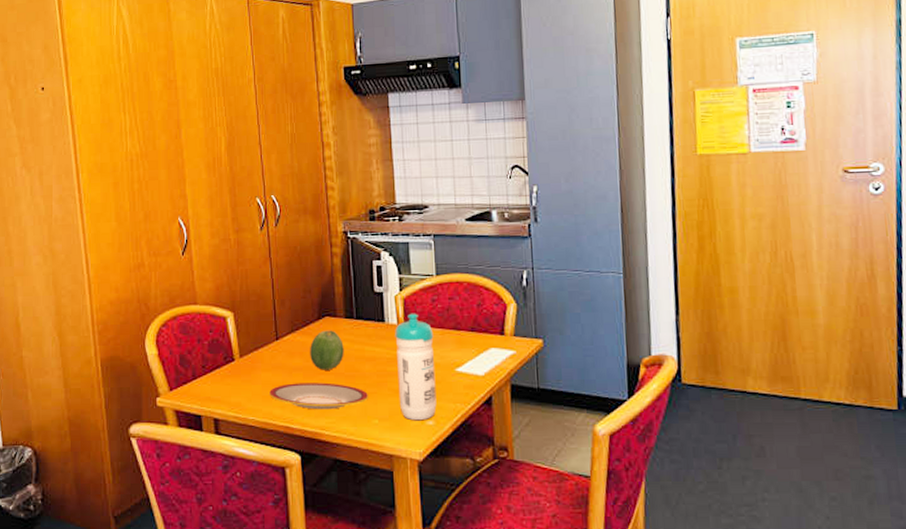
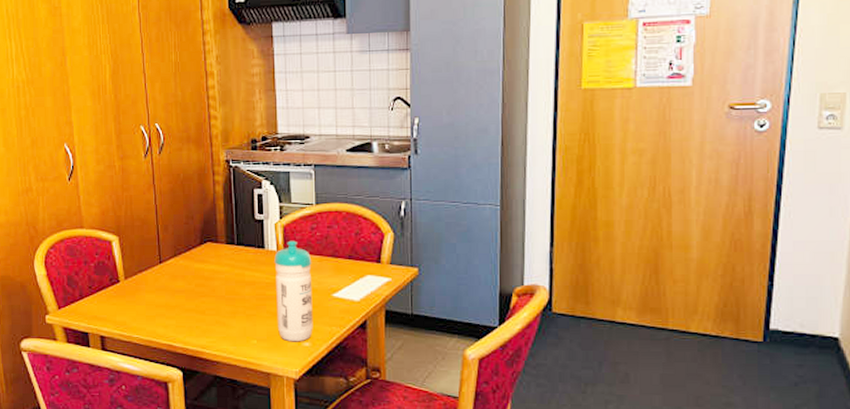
plate: present [269,382,368,410] -> none [153,304,247,330]
fruit: present [310,330,344,370] -> none [192,255,225,293]

